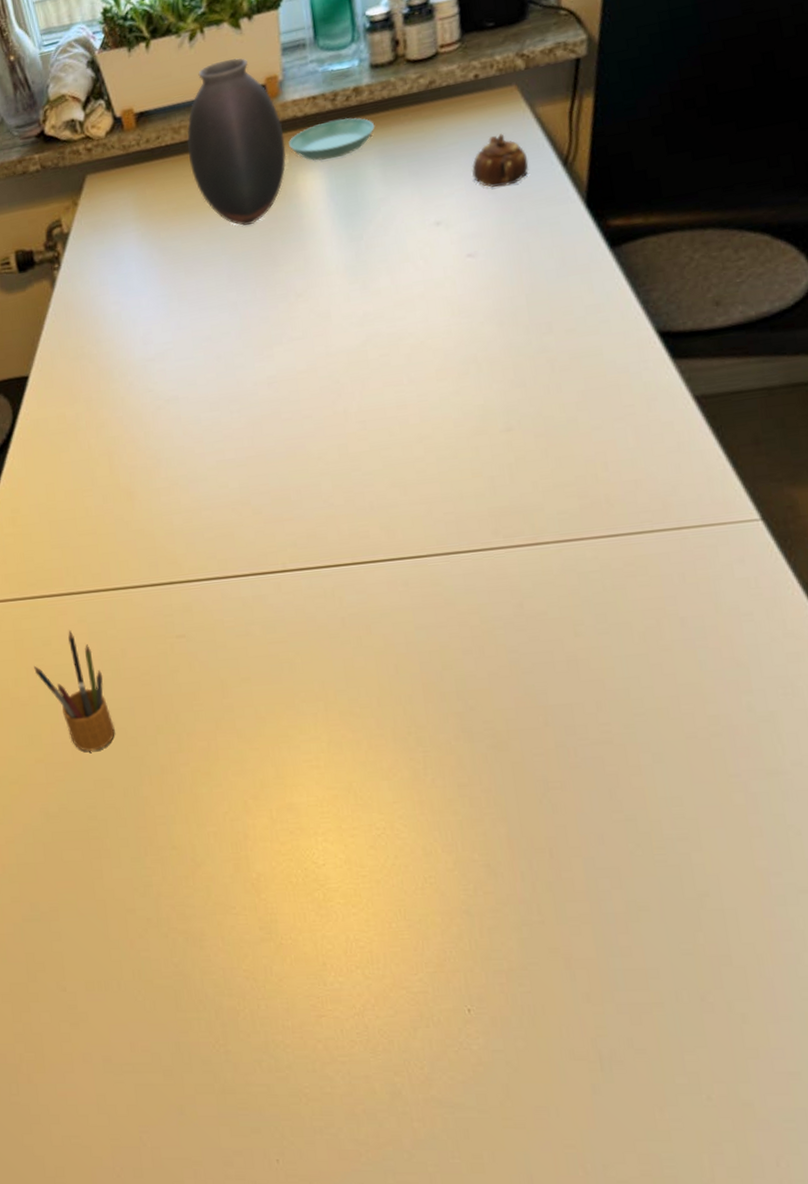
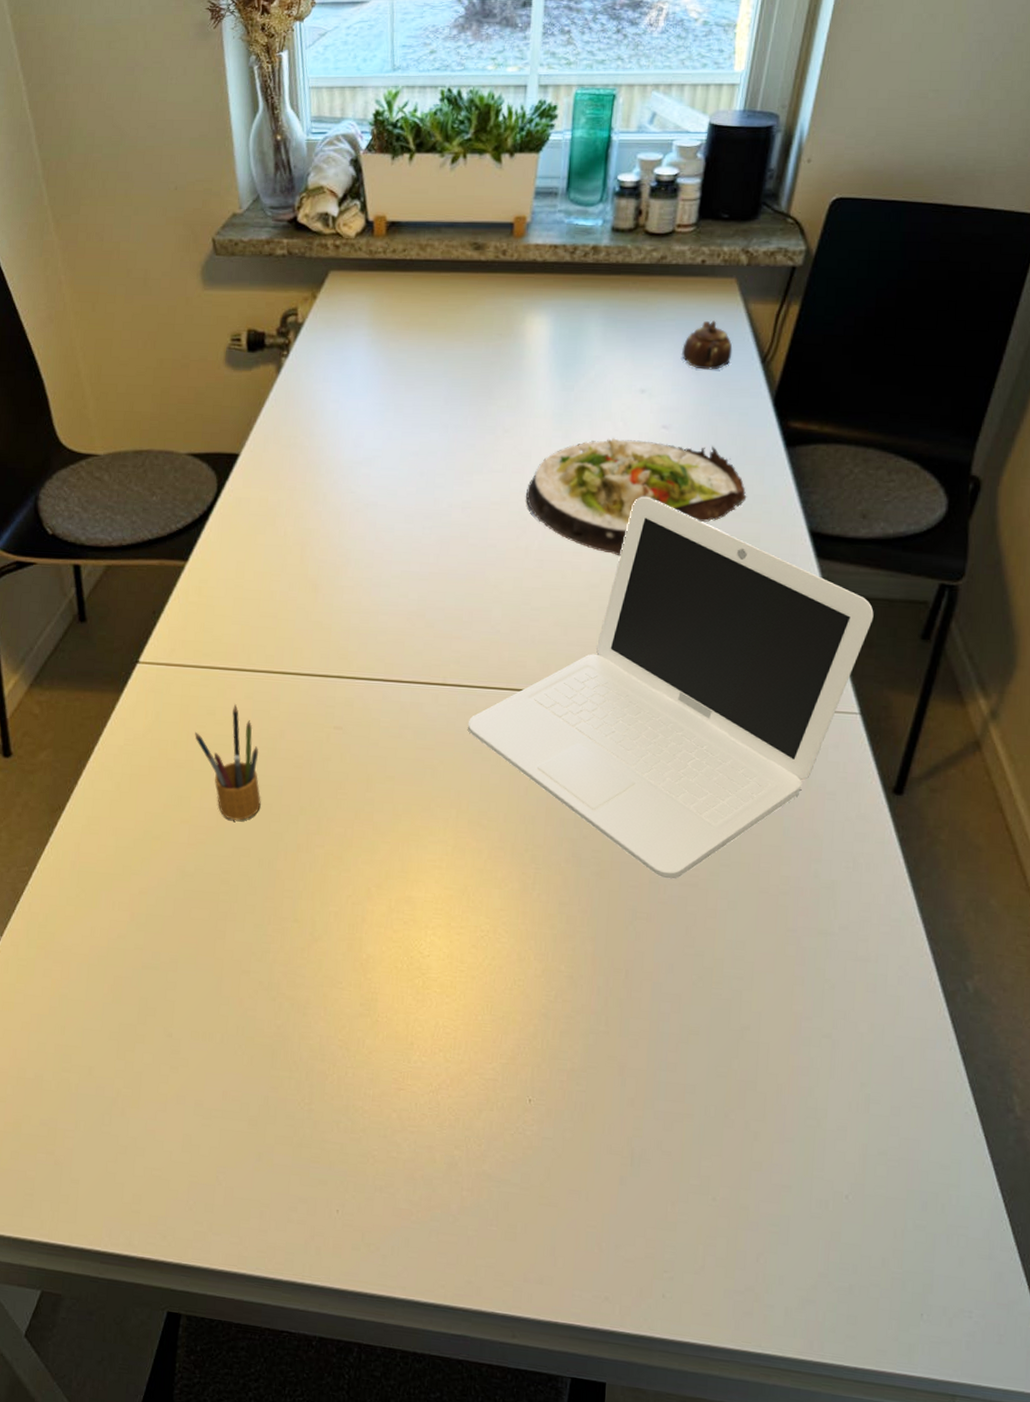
vase: present [186,58,287,226] -> none [429,190,522,355]
saucer: present [289,117,375,161] -> none [524,272,605,309]
laptop: none [317,331,754,740] -> present [467,496,874,880]
salad plate: none [332,264,578,401] -> present [526,438,747,557]

